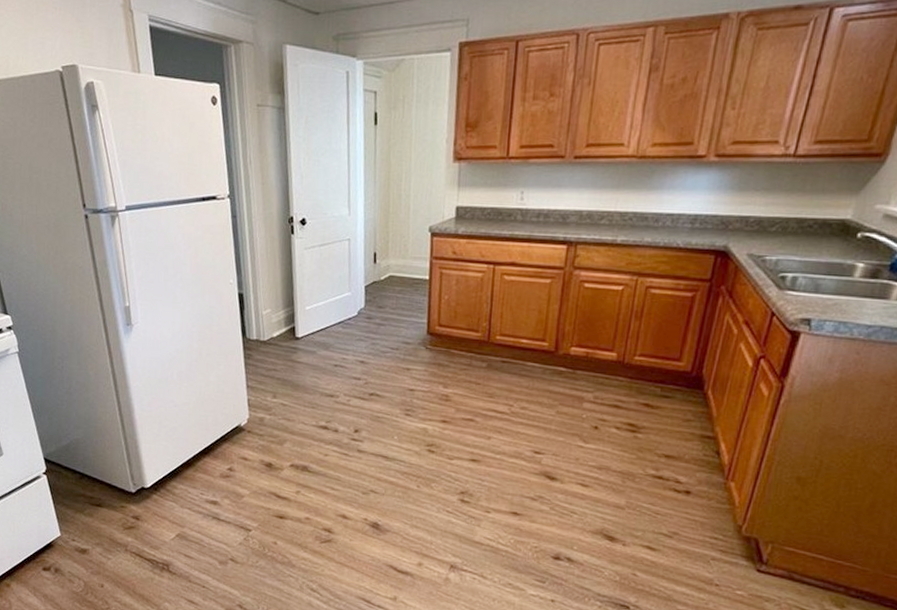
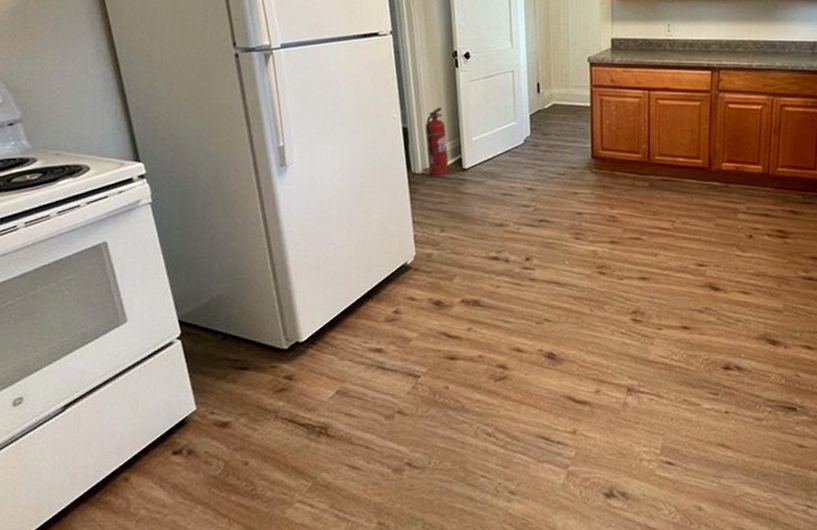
fire extinguisher: none [259,275,282,343] -> present [425,108,449,175]

